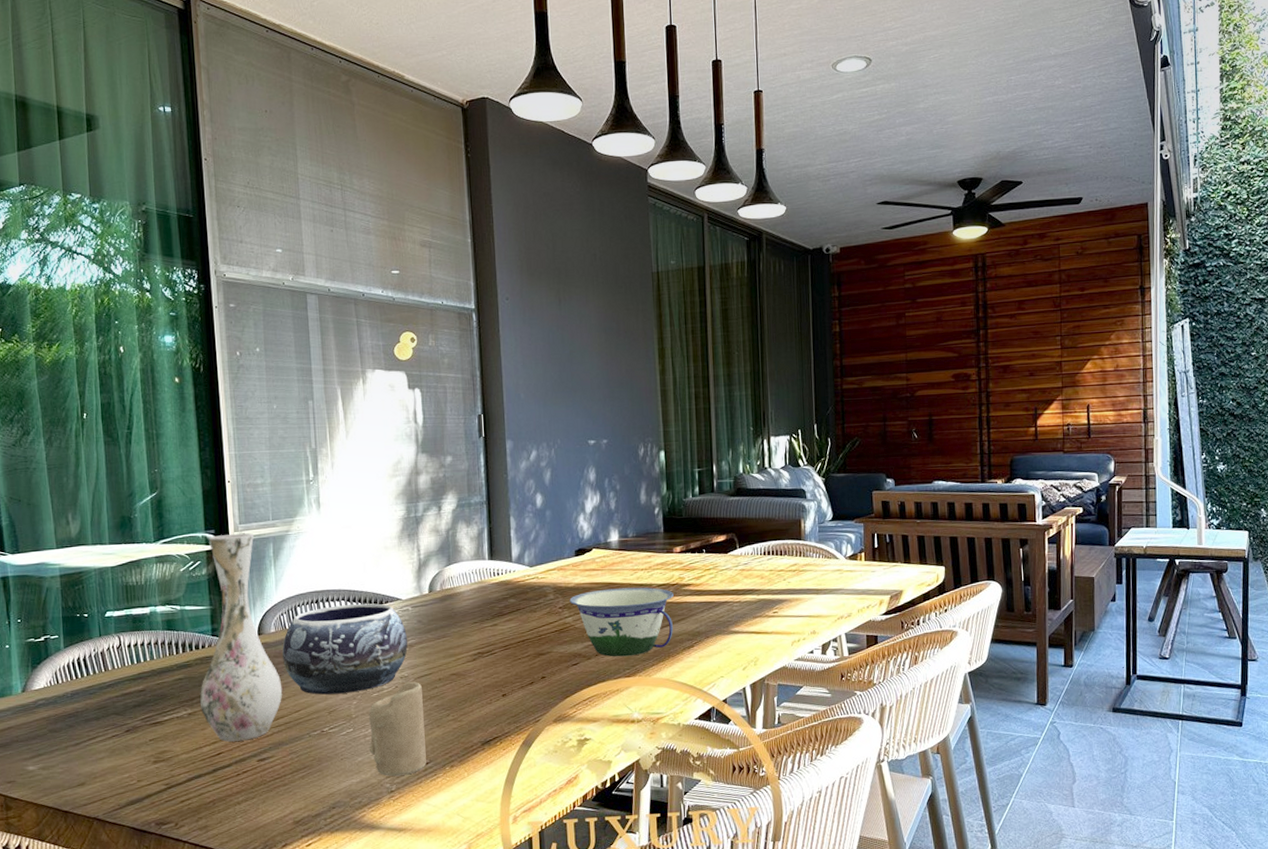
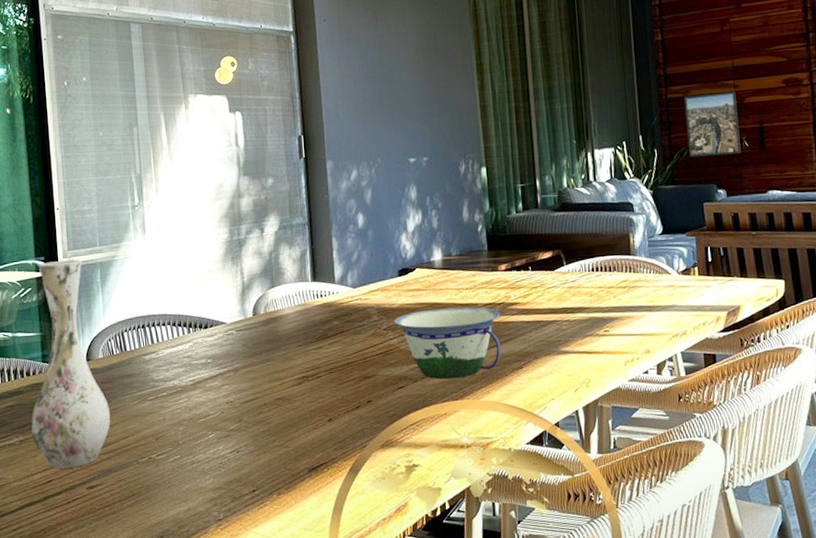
decorative bowl: present [282,603,408,695] -> none [110,327,233,421]
candle: present [369,681,426,776] -> none [195,406,253,504]
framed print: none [858,384,910,447] -> present [683,91,741,158]

